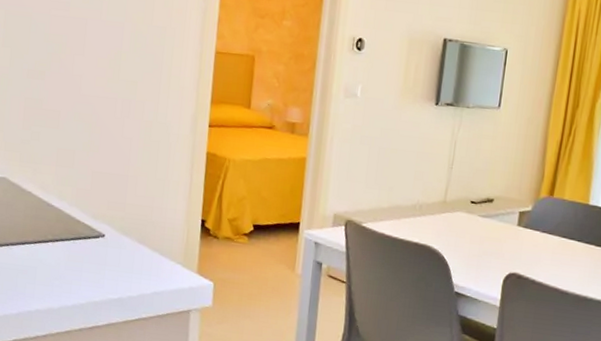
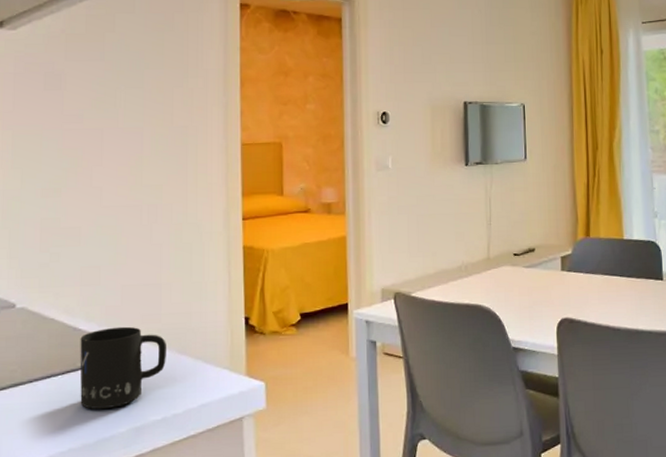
mug: none [48,208,128,281] -> present [80,326,166,410]

